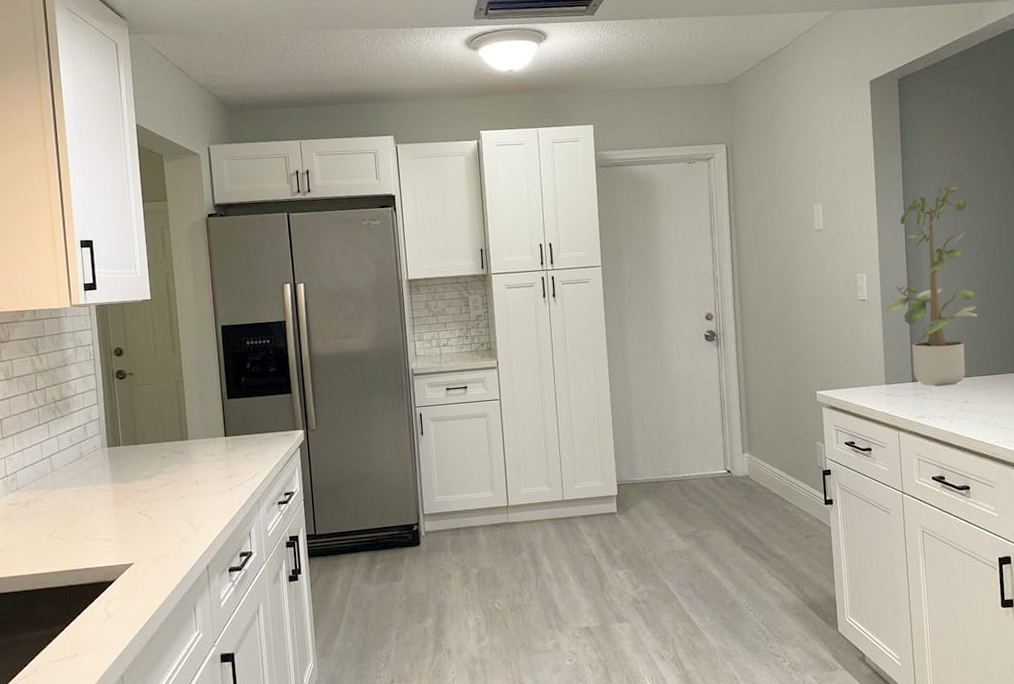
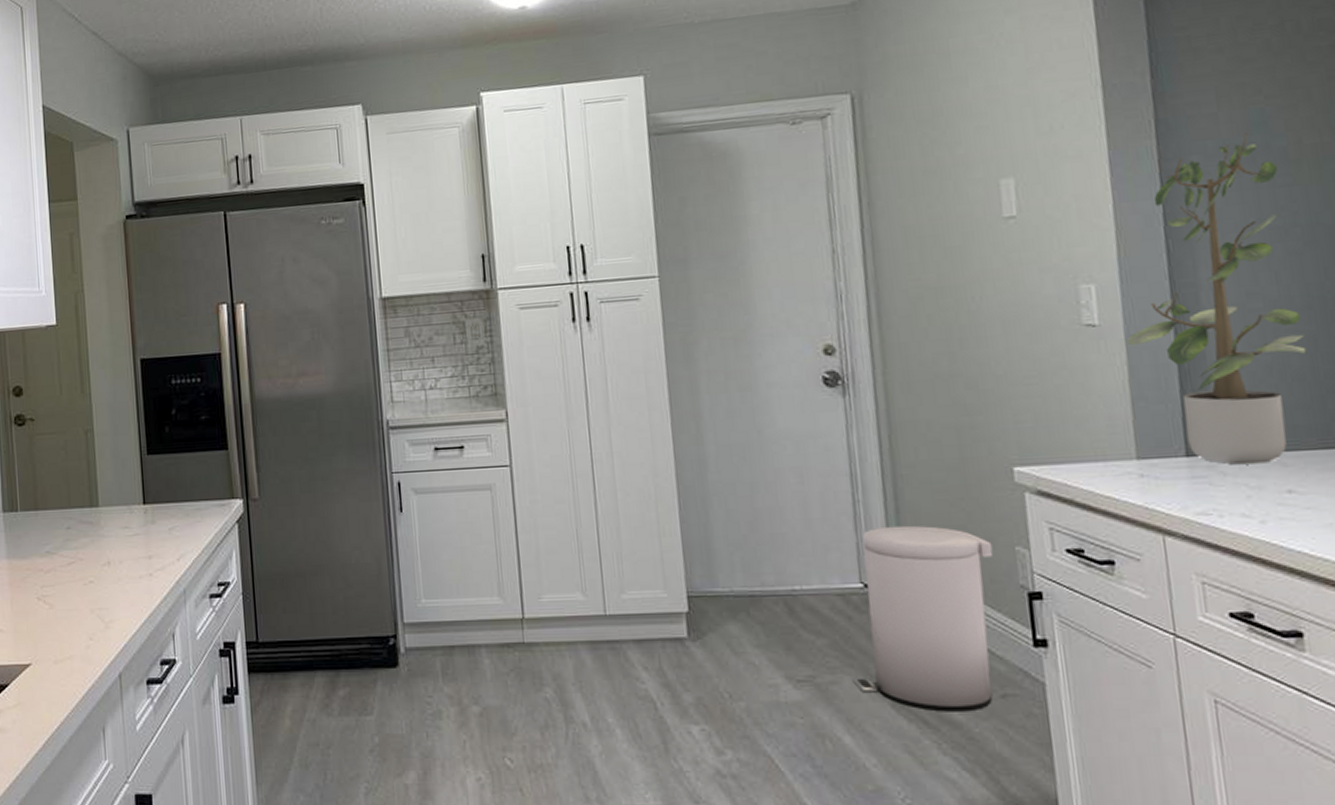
pedal bin: none [719,431,804,550] -> present [852,525,994,712]

